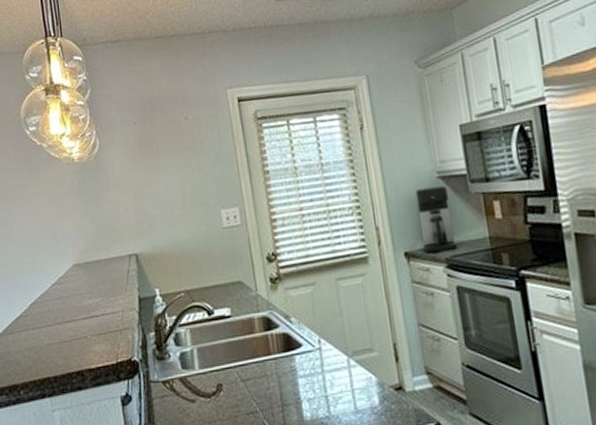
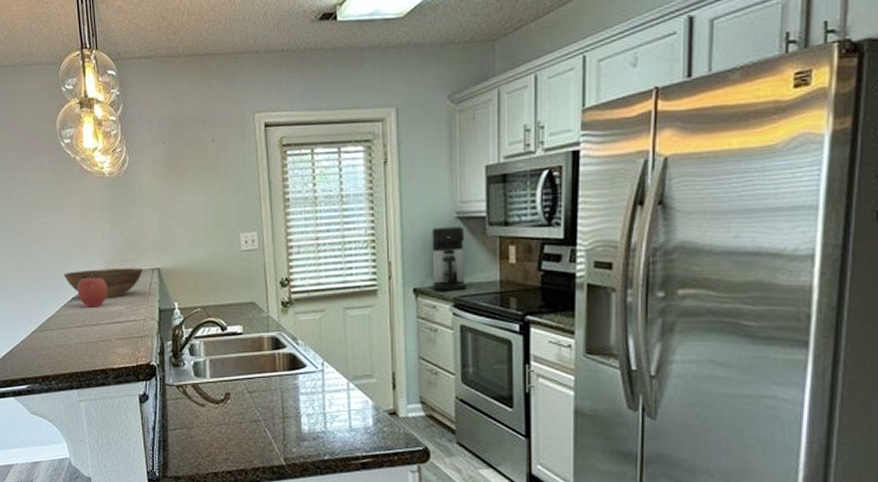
bowl: none [32,255,119,291] -> present [64,268,143,298]
fruit: none [47,266,81,303] -> present [77,274,108,308]

